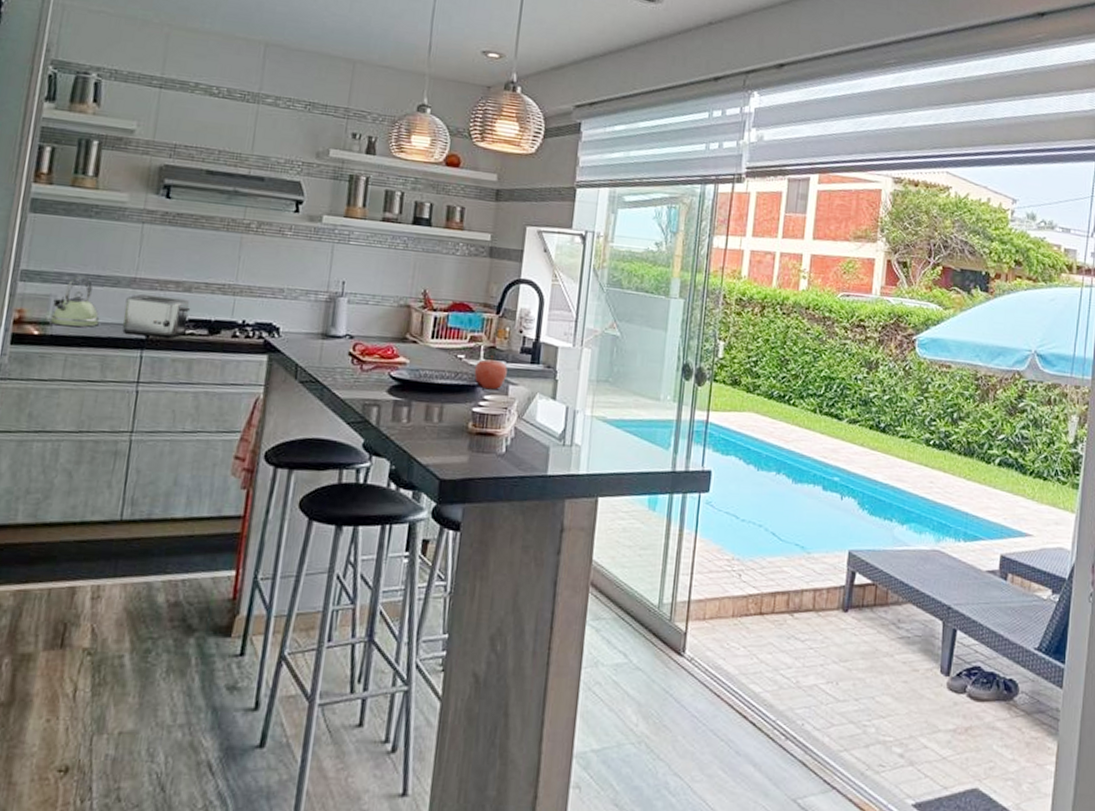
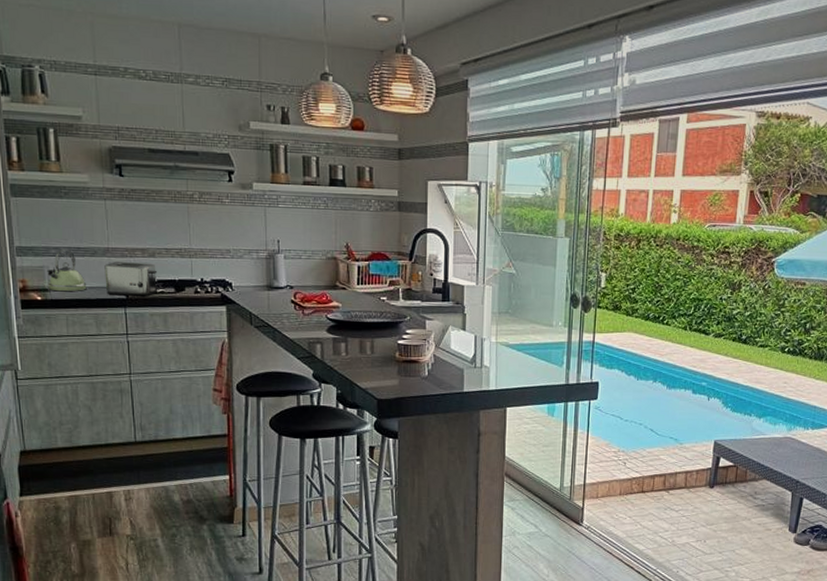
fruit: present [473,355,507,390] -> none [395,296,423,325]

